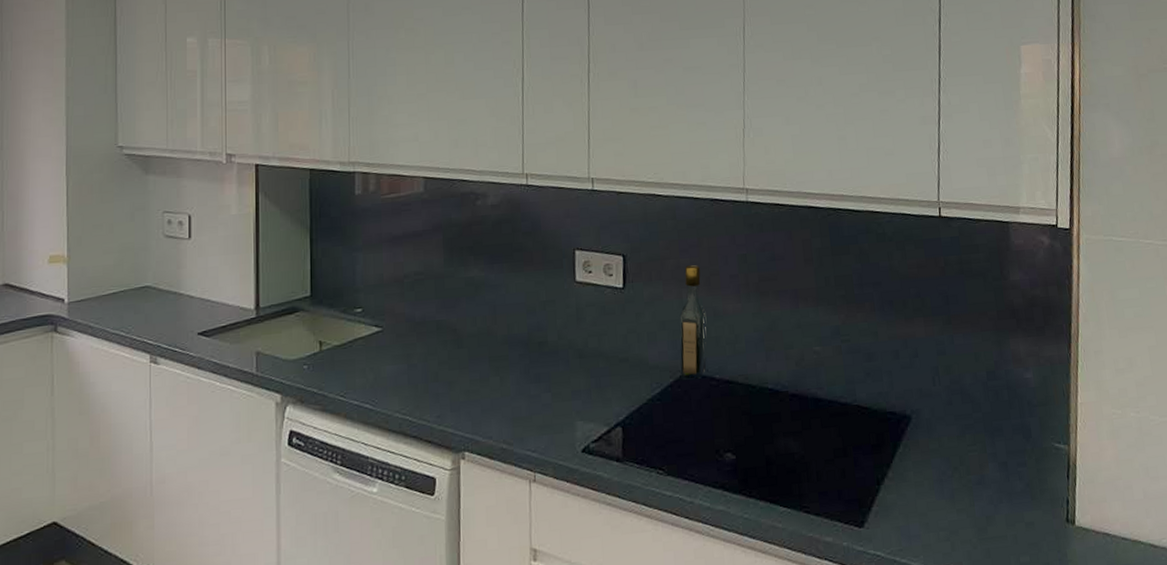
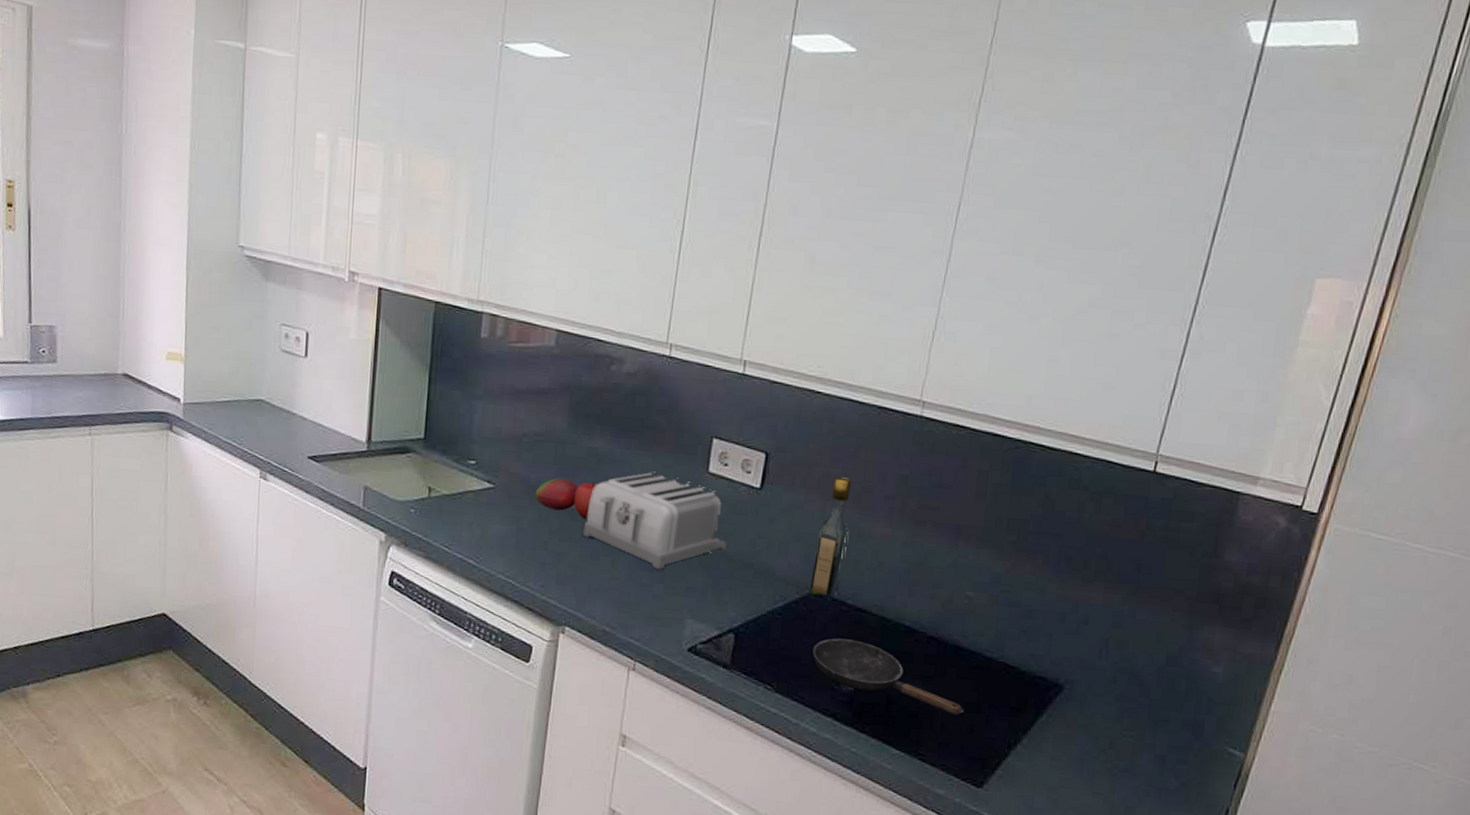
fruit: none [421,310,460,342] -> present [535,478,578,511]
fruit: none [458,308,479,345] -> present [573,481,598,520]
toaster: none [470,289,602,379] -> present [583,471,727,569]
frying pan: none [693,410,834,464] -> present [813,638,964,716]

